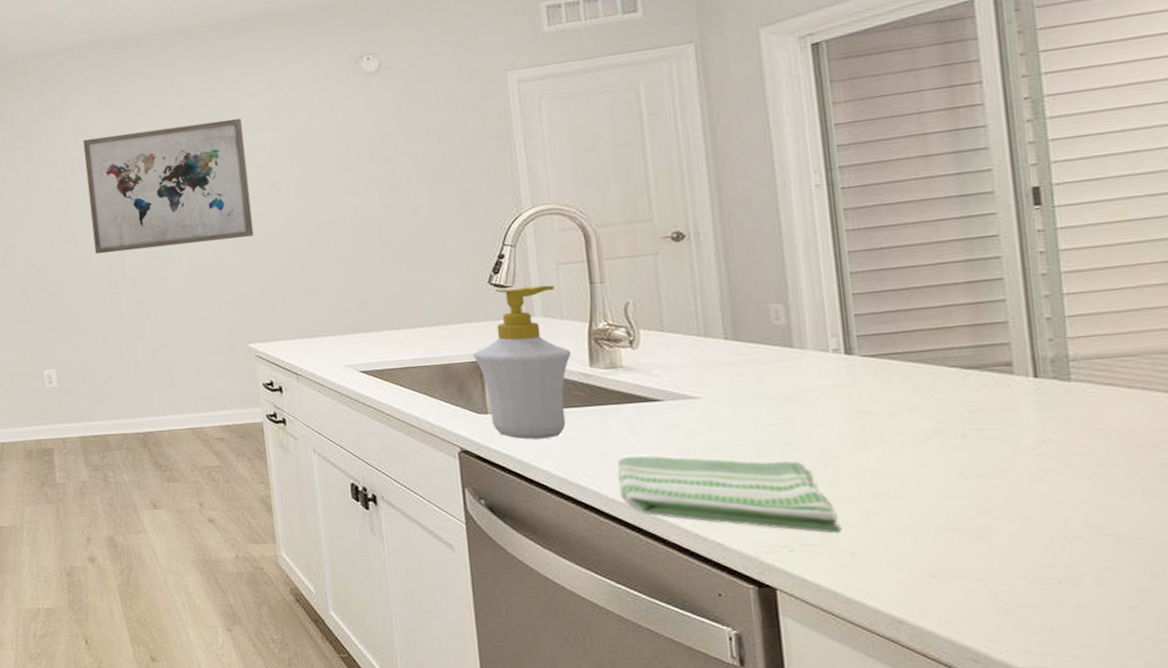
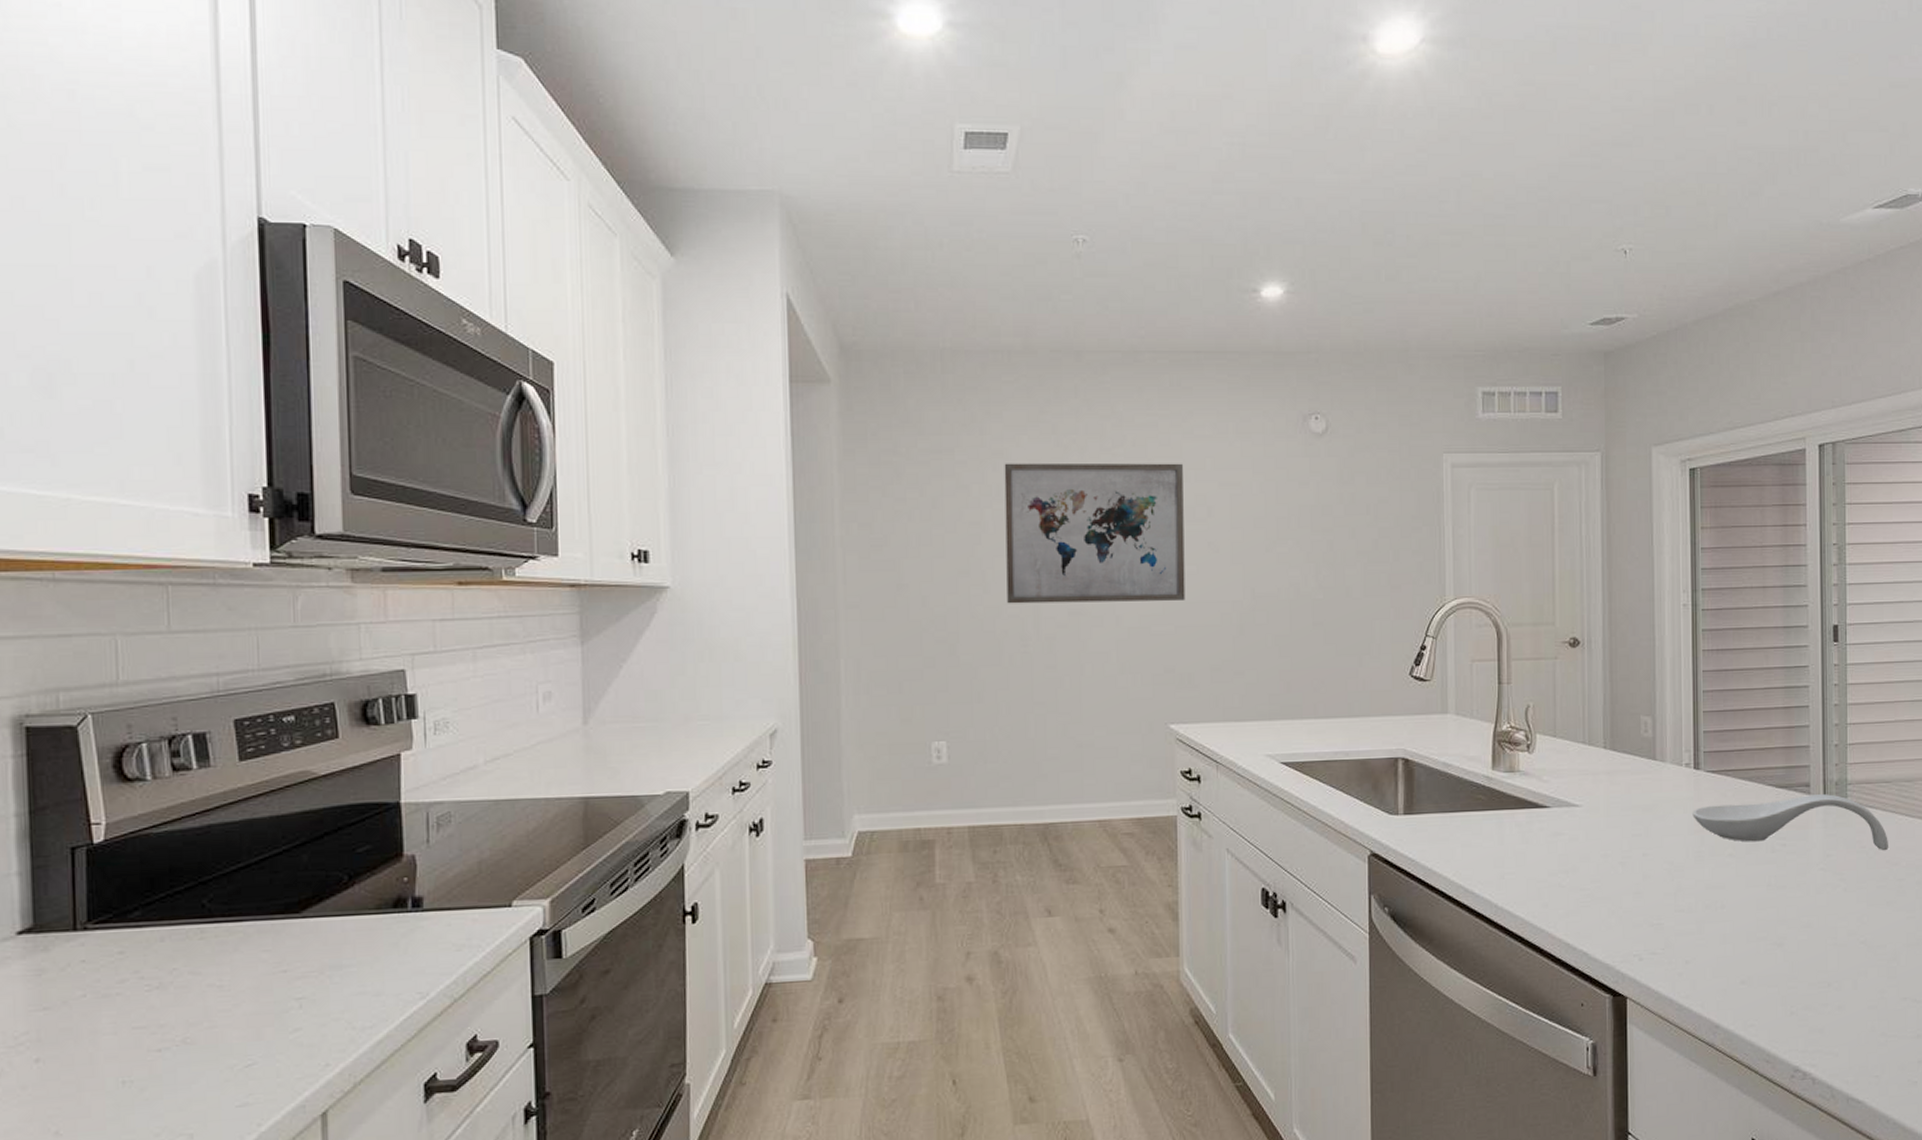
soap bottle: present [473,285,571,440] -> none [1390,681,1477,844]
dish towel: present [617,455,842,534] -> none [1507,863,1680,942]
spoon rest: none [847,372,1140,433] -> present [1692,794,1888,851]

